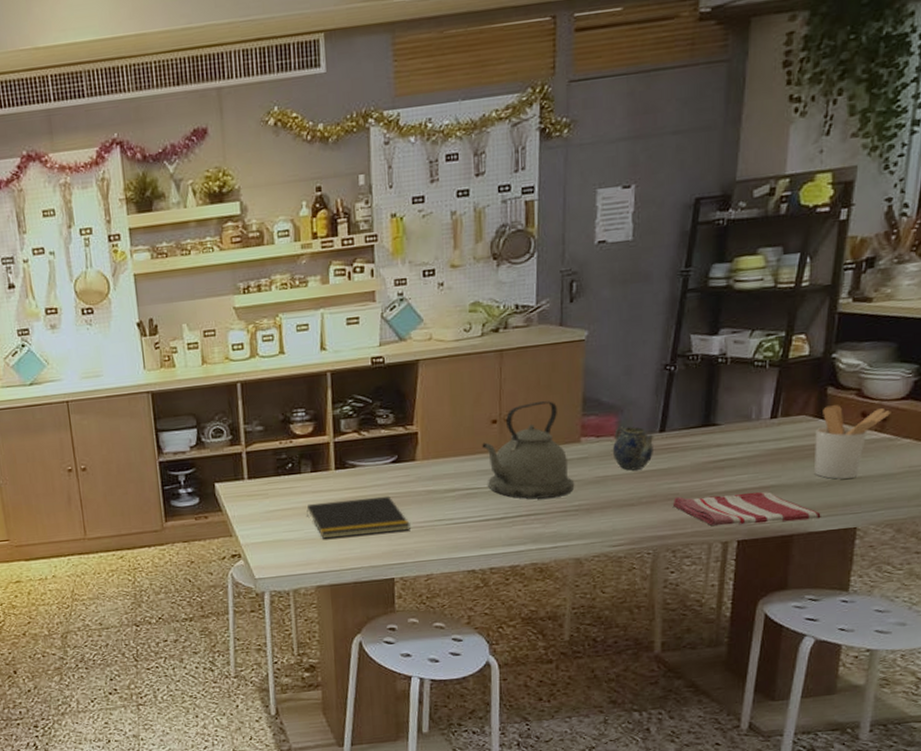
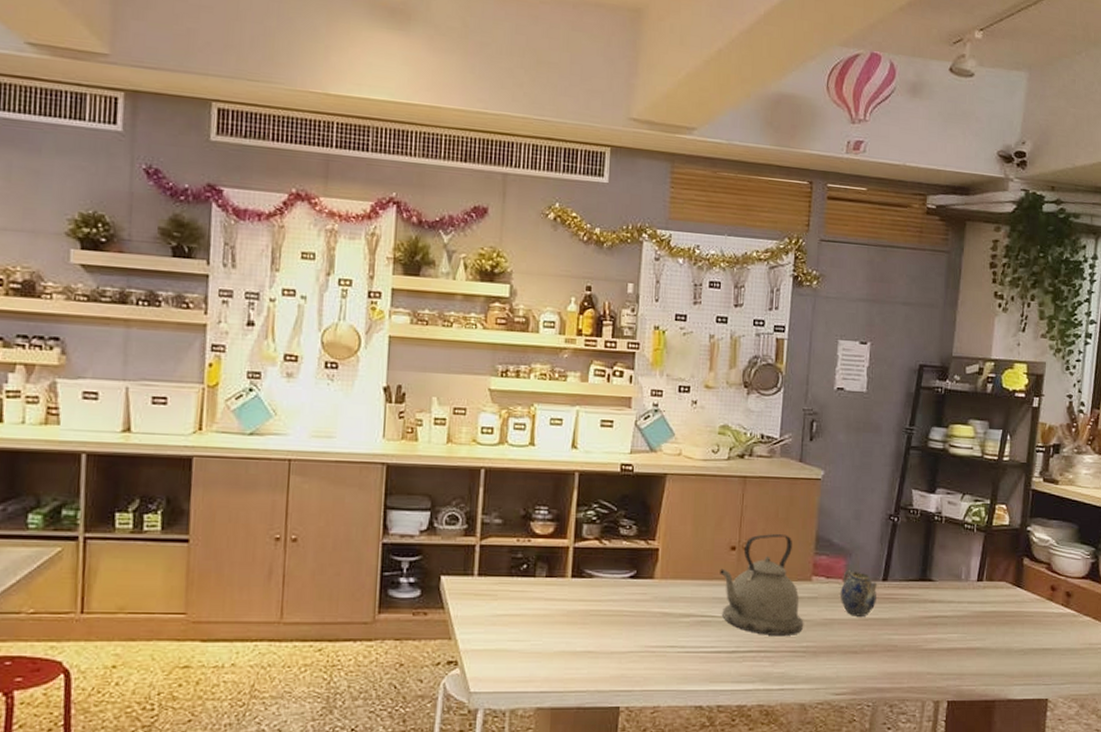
notepad: present [306,495,410,539] -> none [534,612,642,654]
dish towel: present [672,491,821,526] -> none [891,649,1019,687]
utensil holder: present [815,405,891,479] -> none [1013,576,1074,649]

